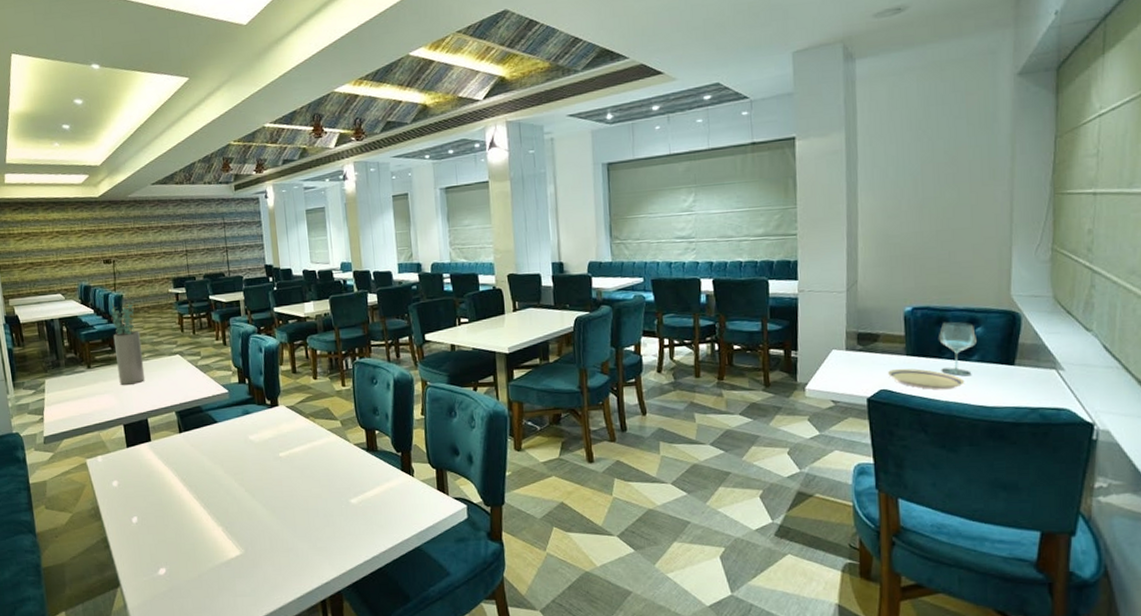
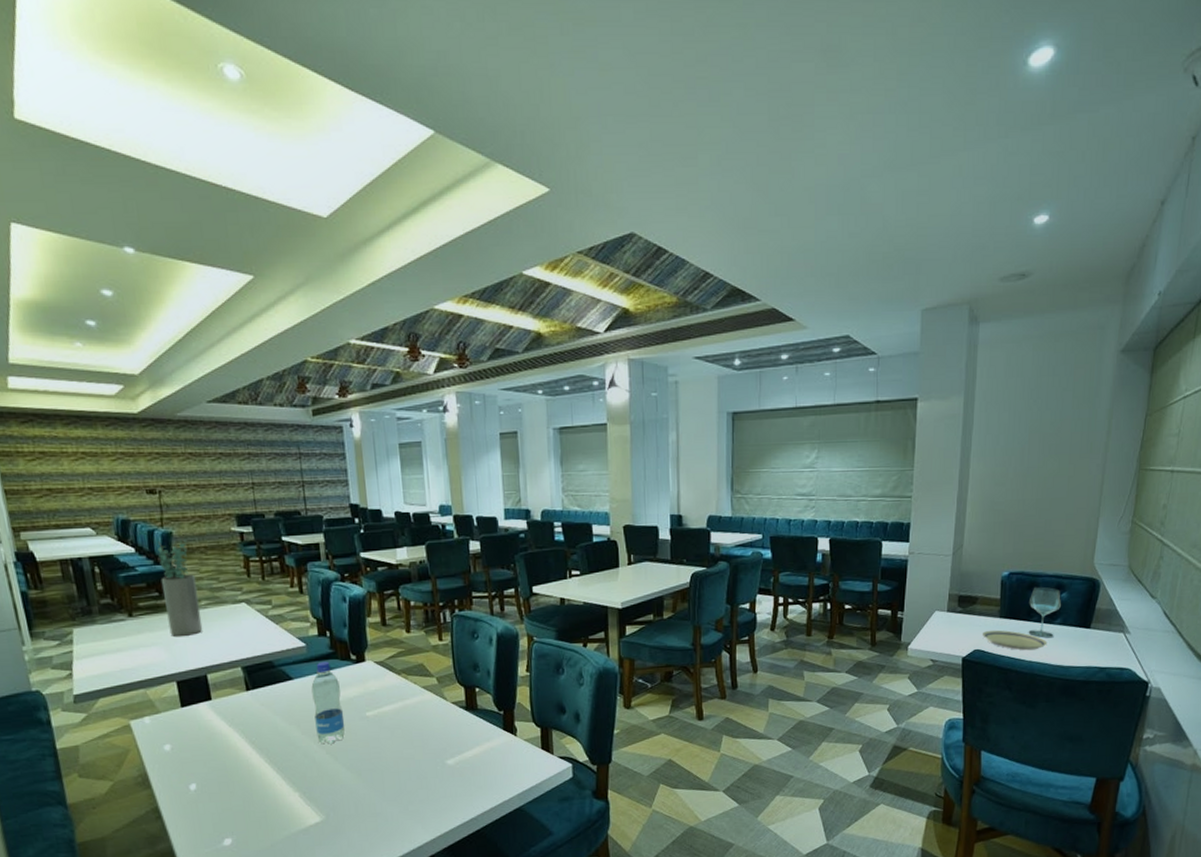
bottle: none [233,406,262,483] -> present [311,661,346,744]

